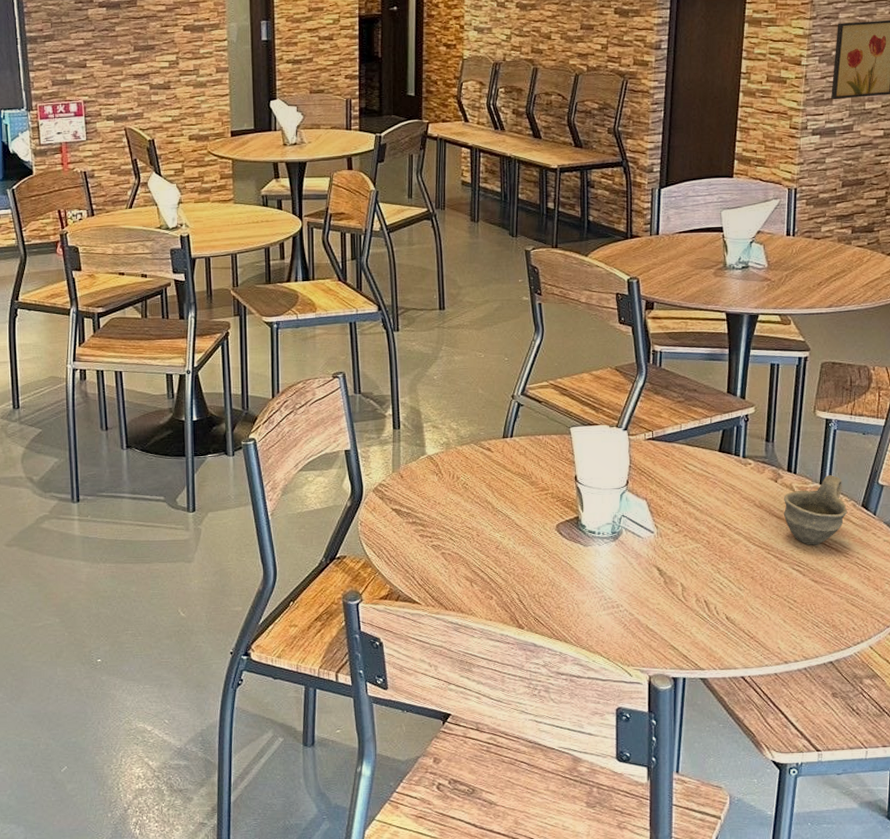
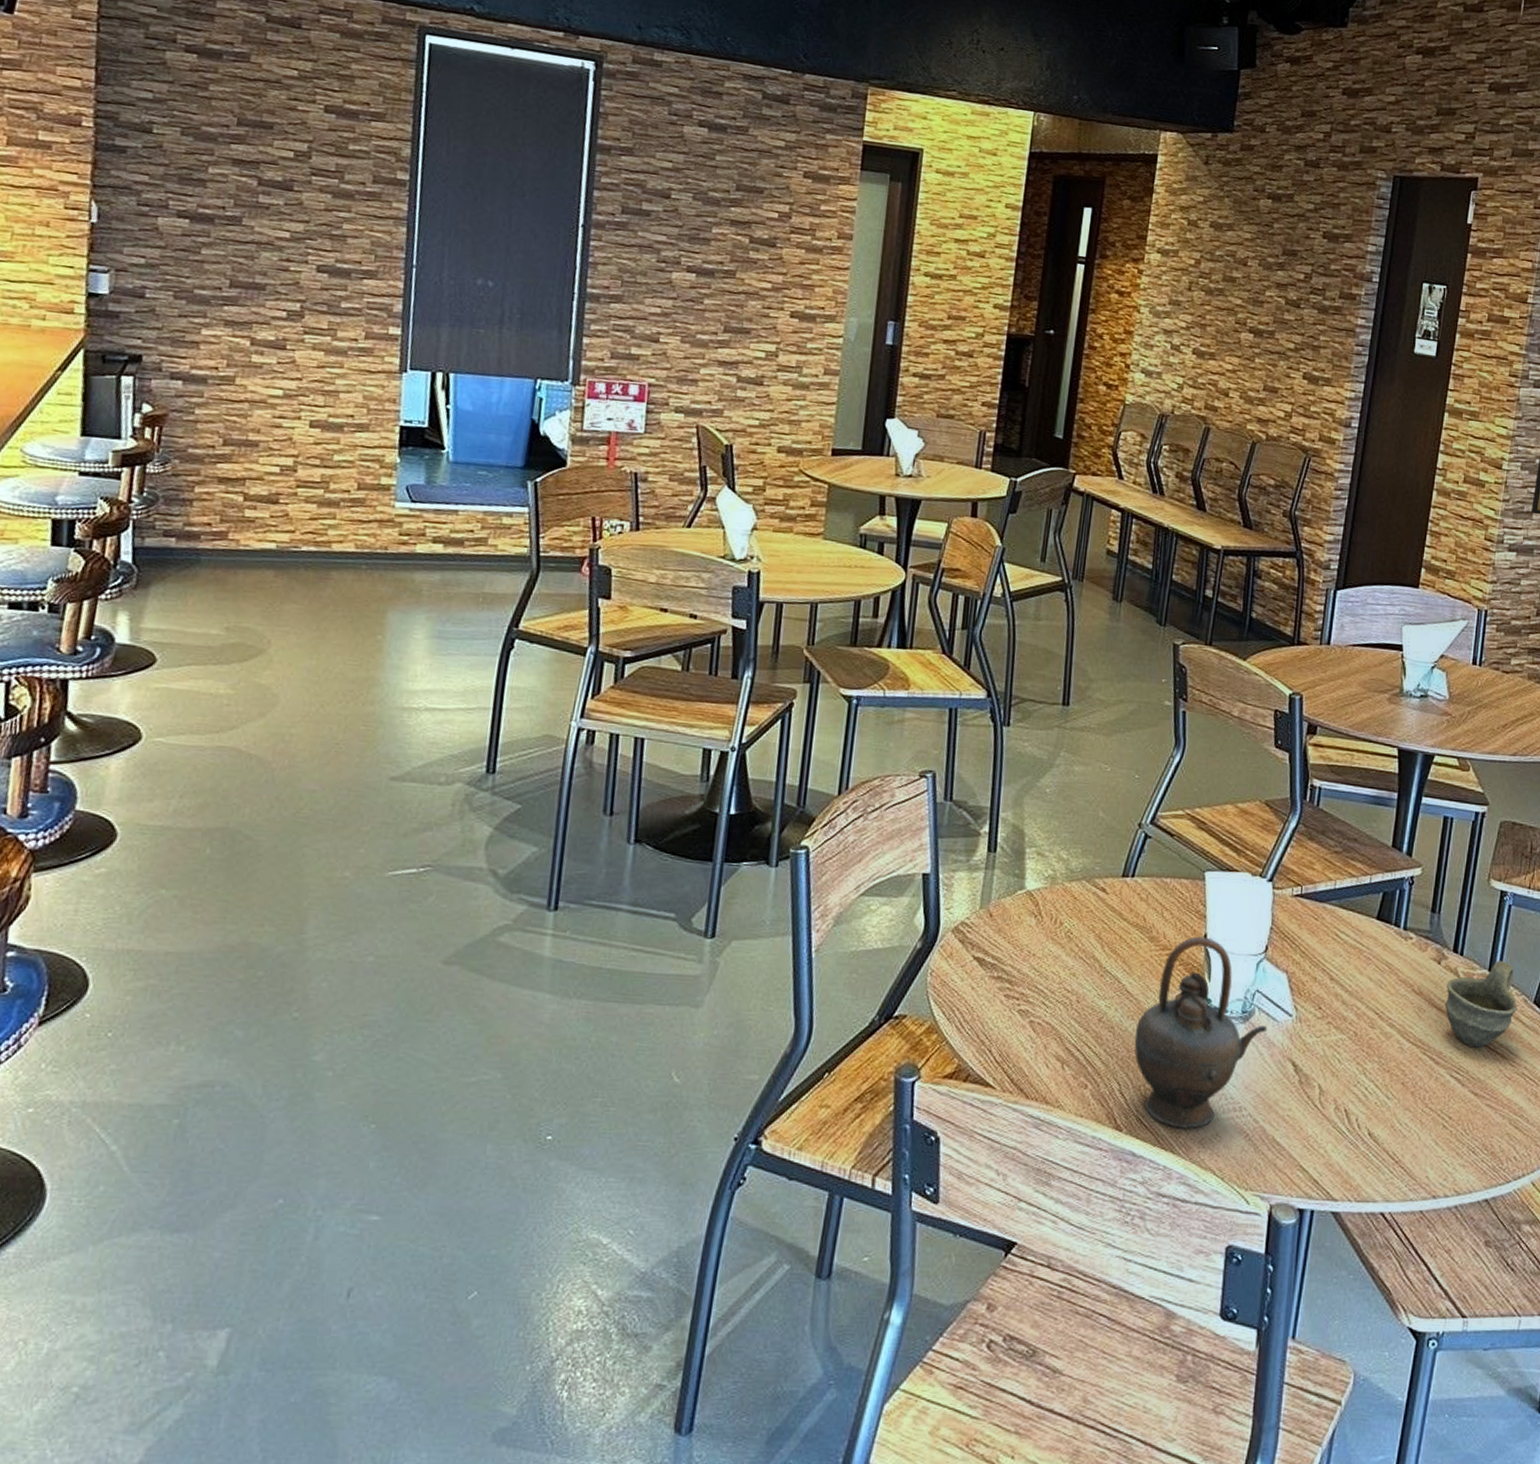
teapot: none [526,478,634,624] -> present [1134,936,1268,1129]

